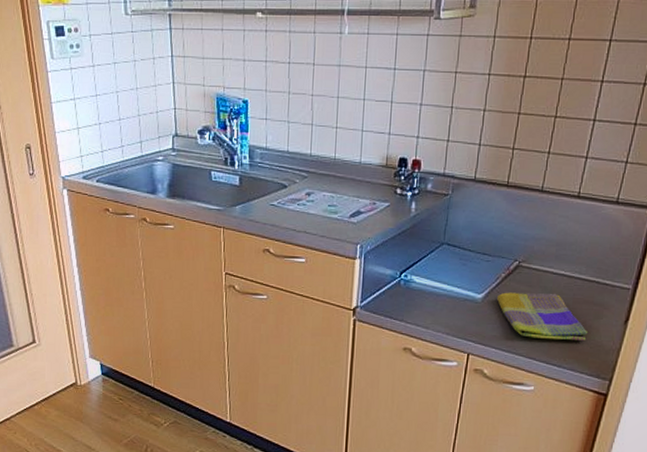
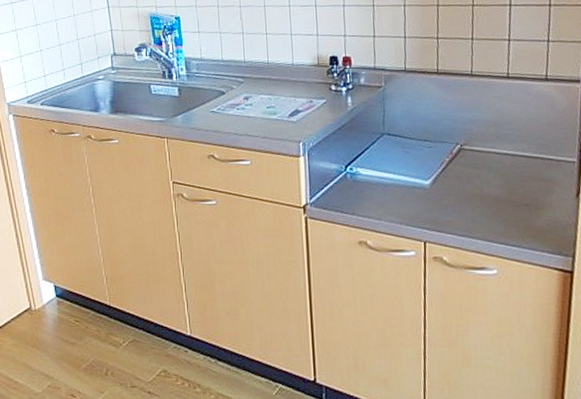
dish towel: present [497,292,589,342] -> none [445,172,542,220]

